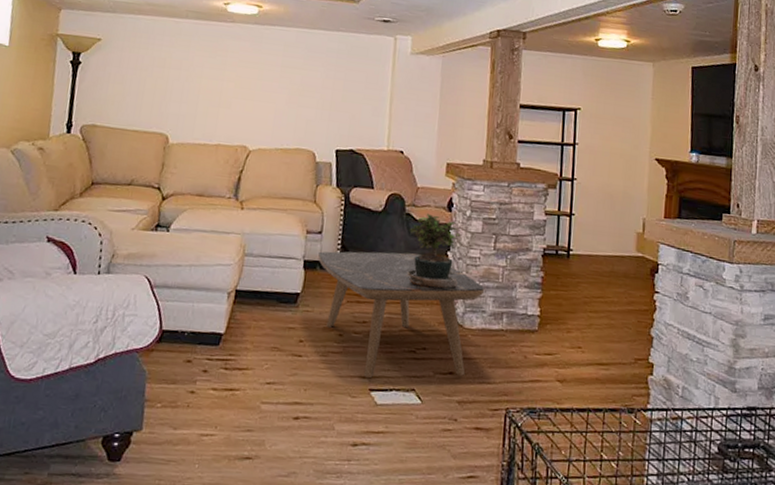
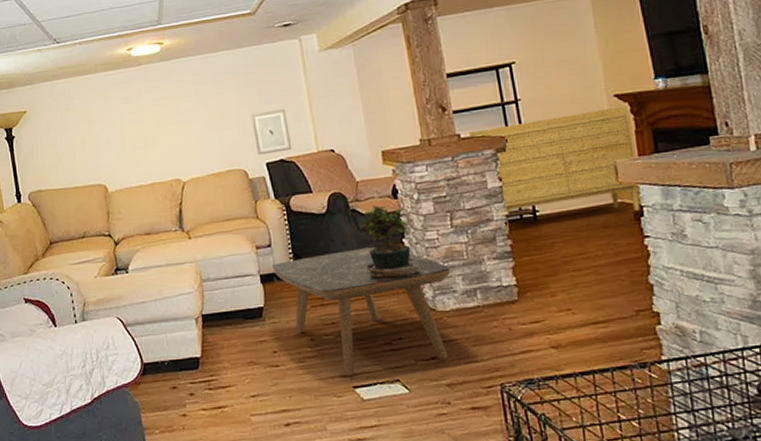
wall art: none [329,98,367,143] -> present [251,109,292,156]
sideboard: none [528,163,665,268] -> present [469,107,640,232]

